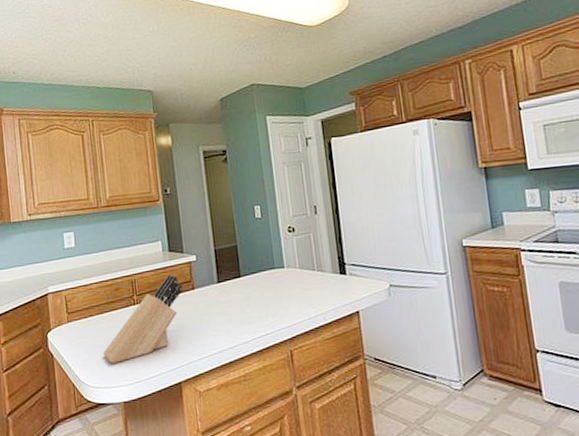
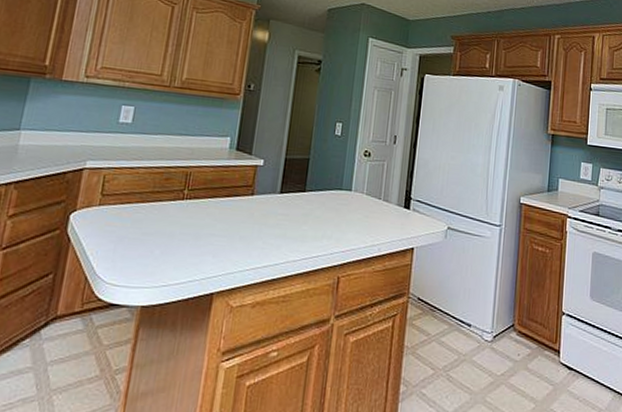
knife block: present [102,274,183,363] -> none [131,174,242,261]

